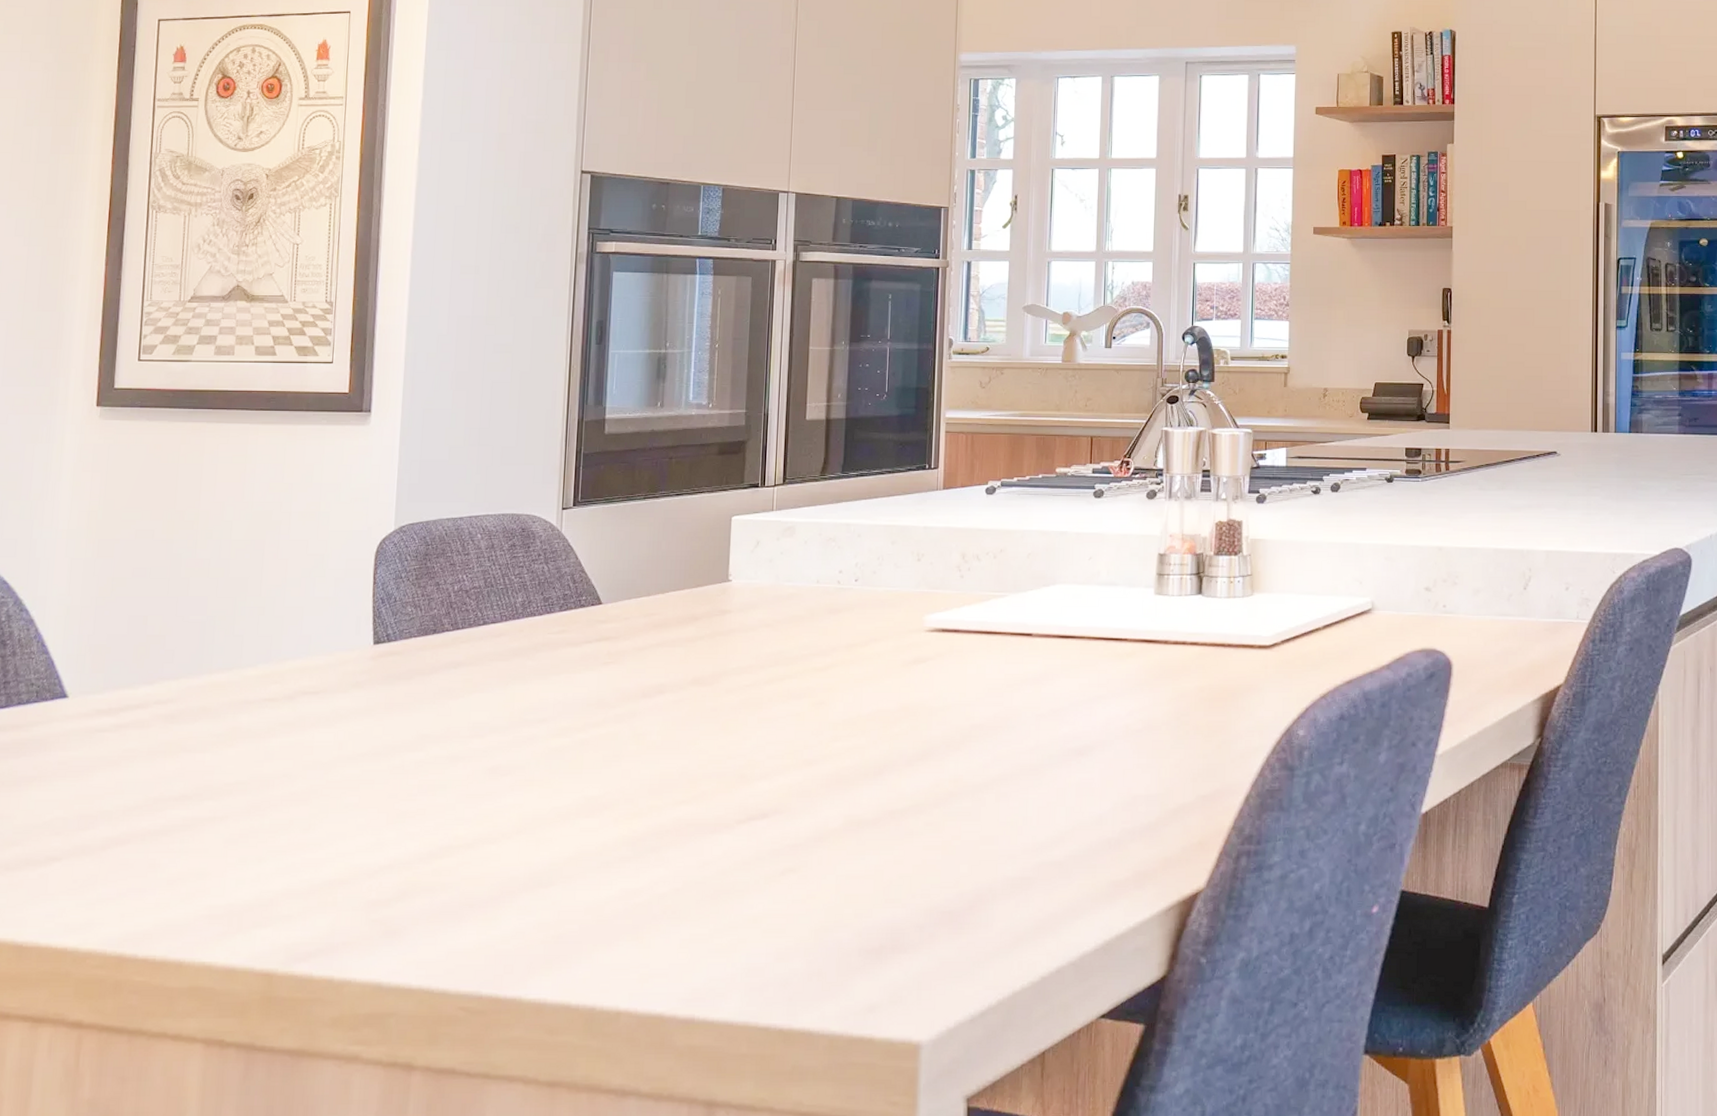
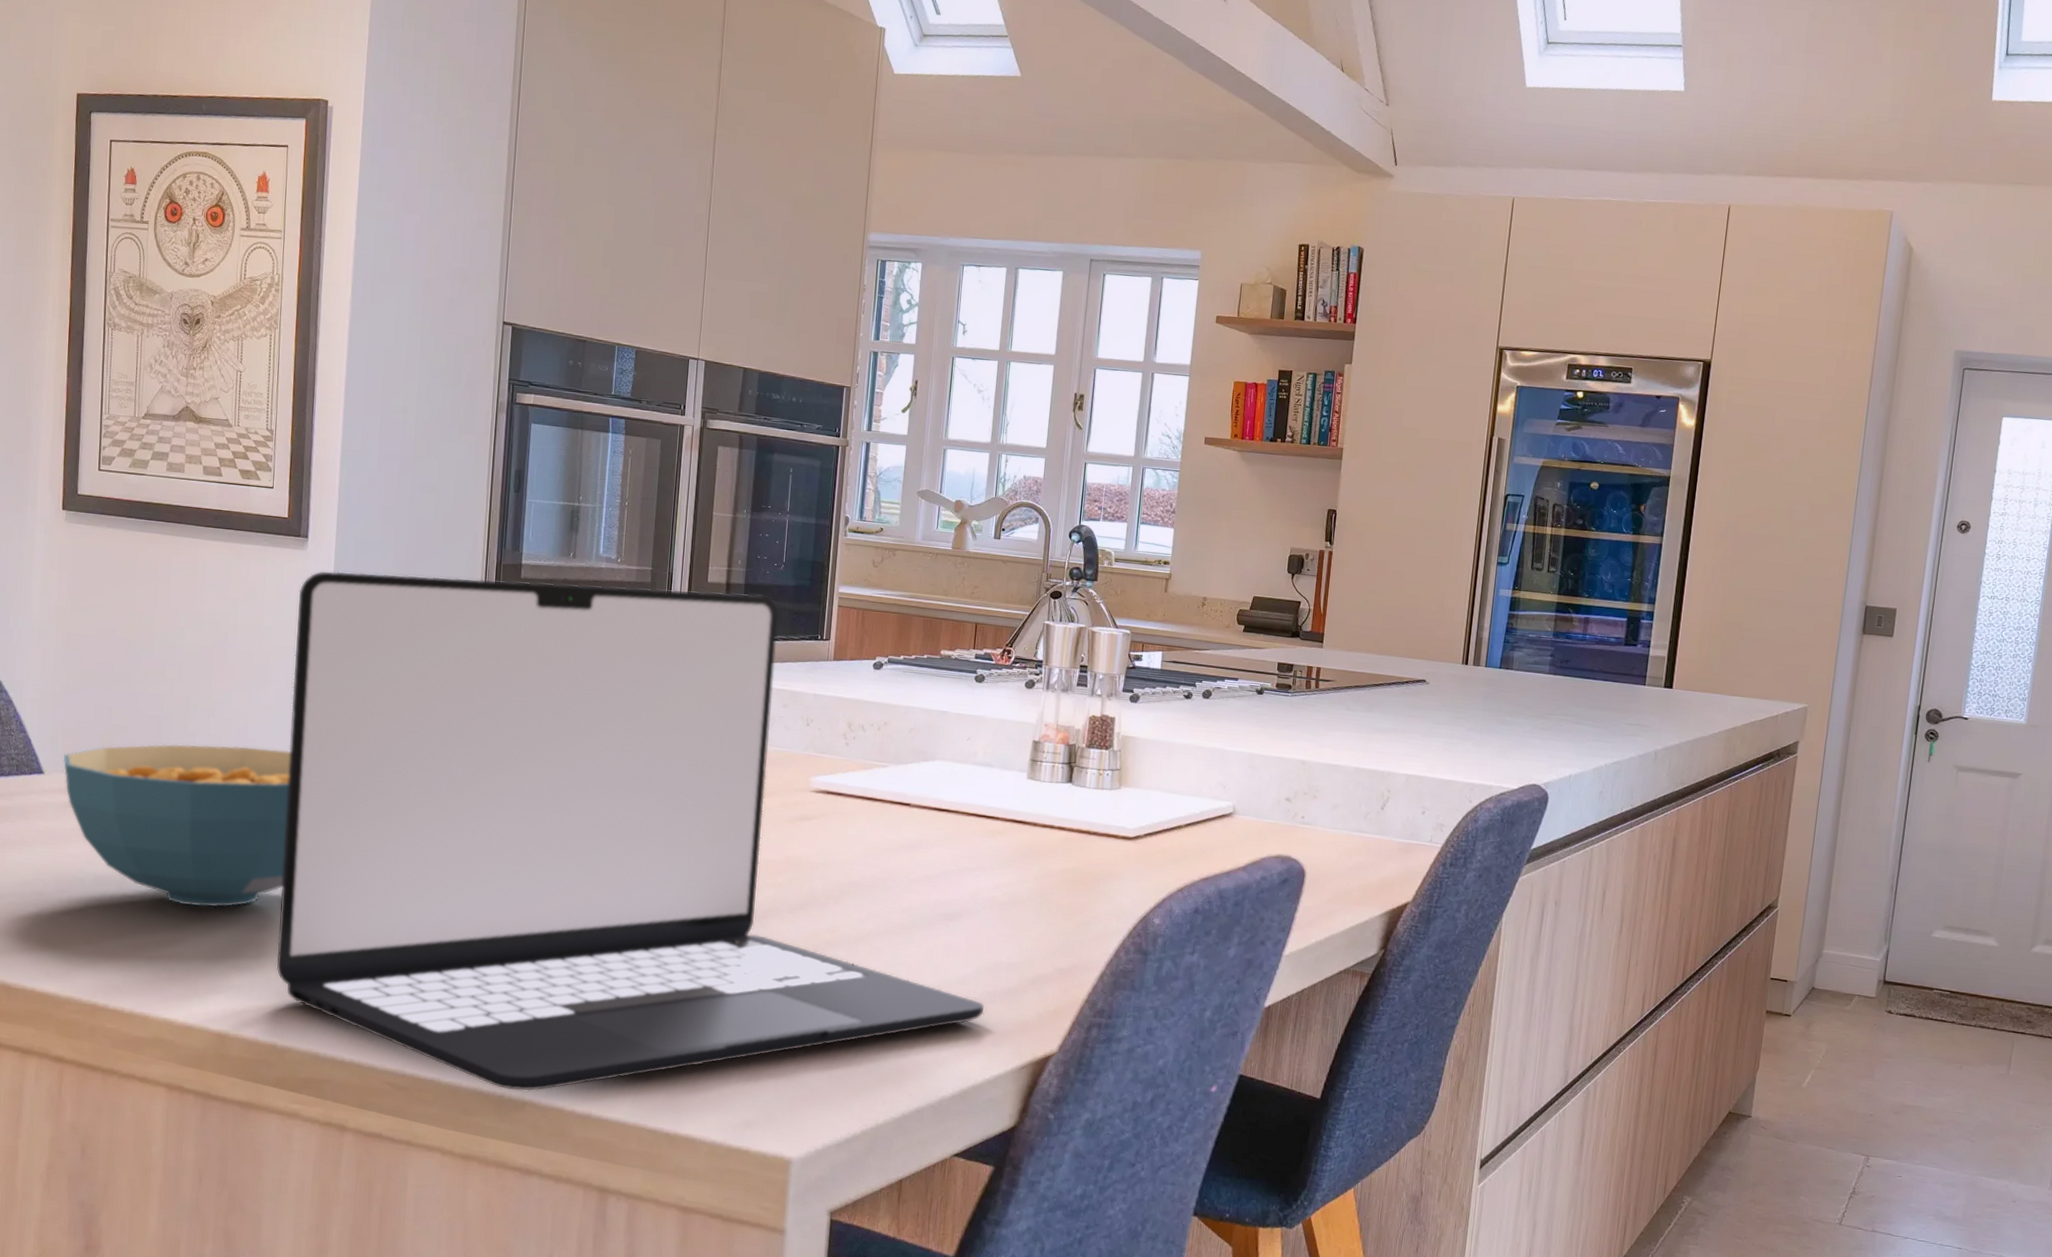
cereal bowl: none [91,643,351,830] -> present [63,744,291,907]
laptop: none [333,428,1124,1001] -> present [276,571,984,1091]

